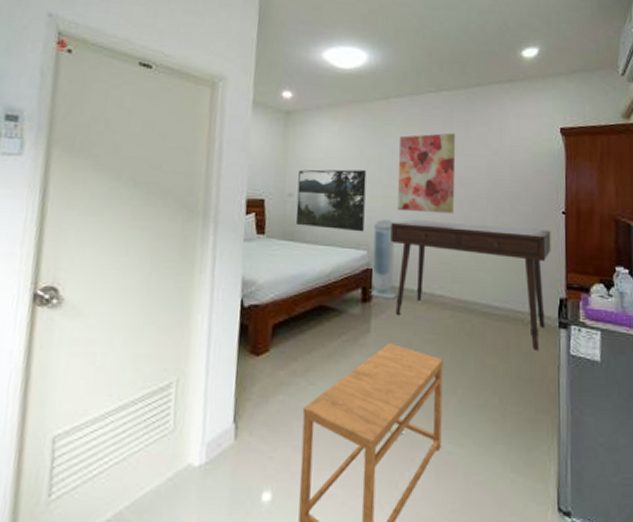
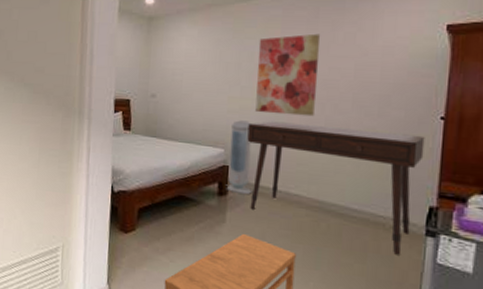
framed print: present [295,169,367,232] -> none [158,72,225,132]

